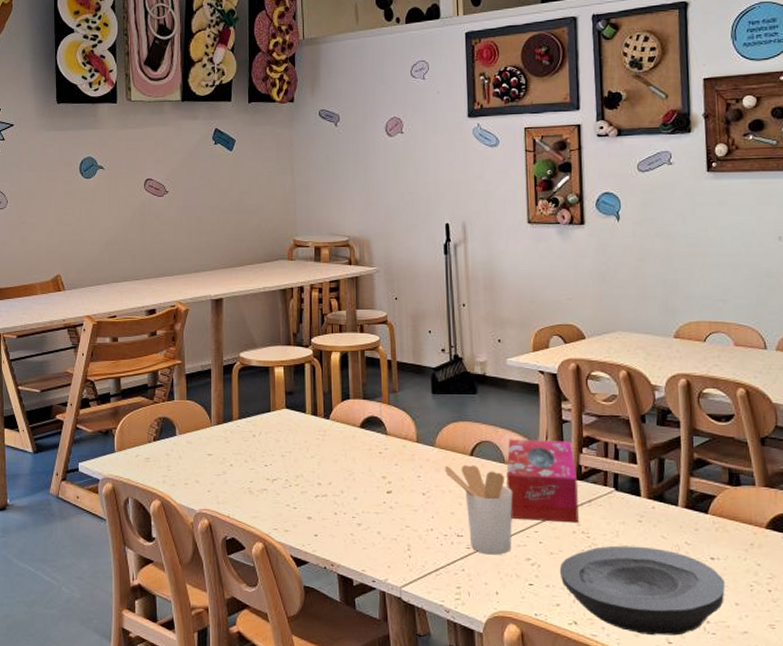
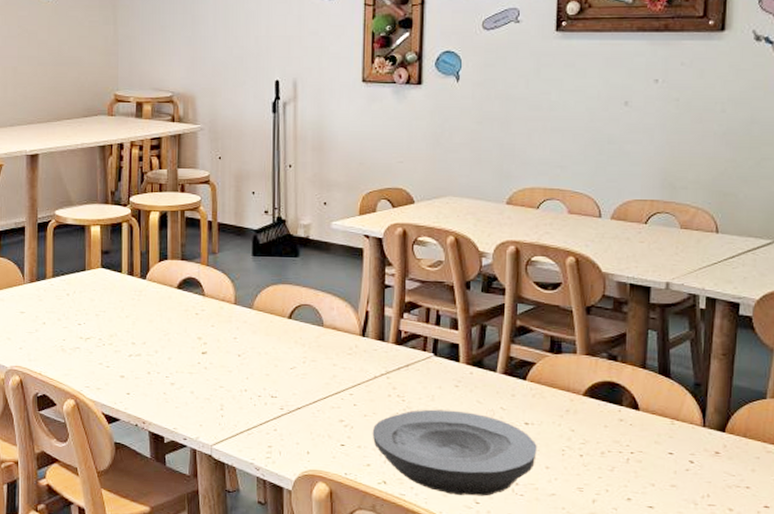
utensil holder: present [444,465,513,555] -> none [261,327,329,416]
tissue box: present [506,439,579,523] -> none [324,303,396,387]

